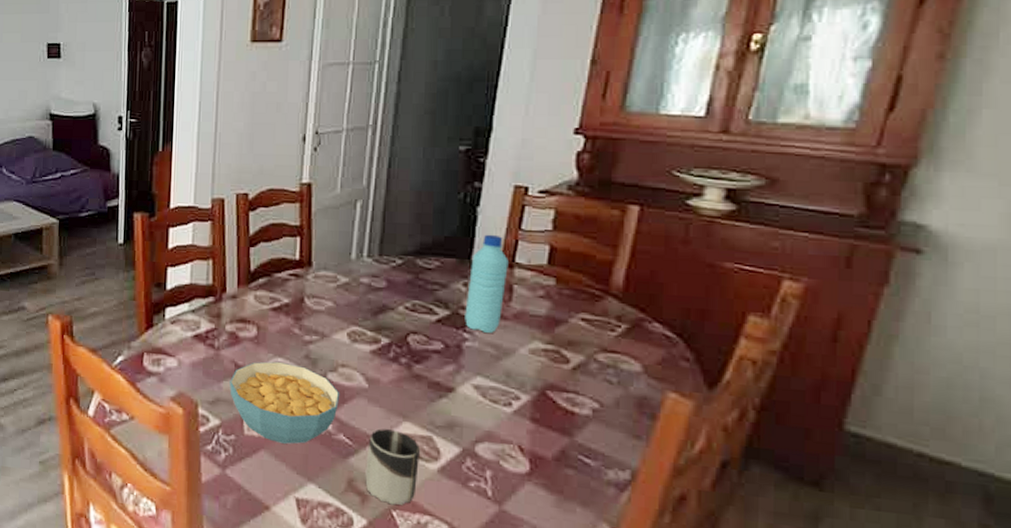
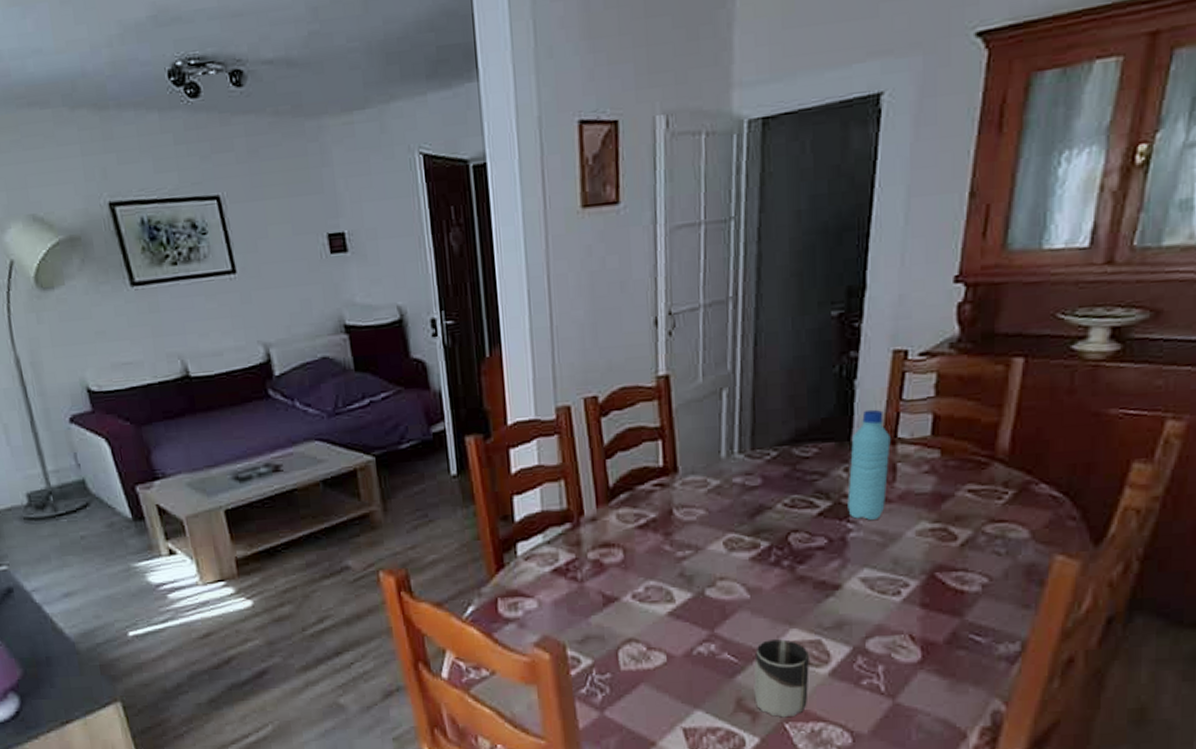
cereal bowl: present [229,361,340,444] -> none [599,584,721,673]

